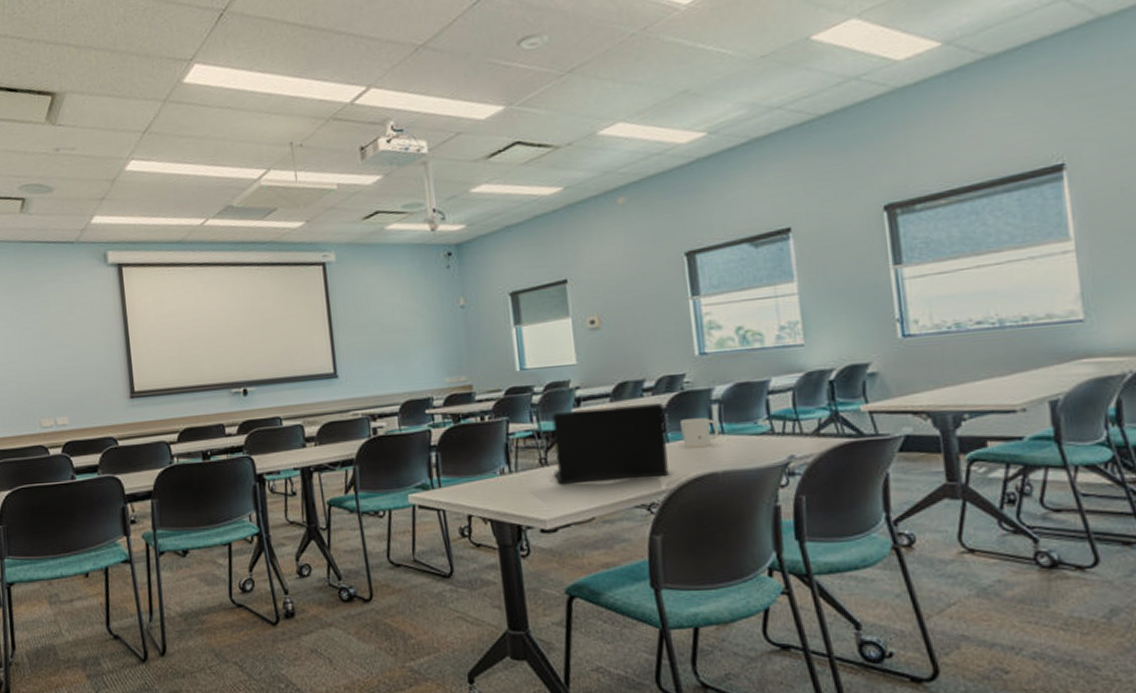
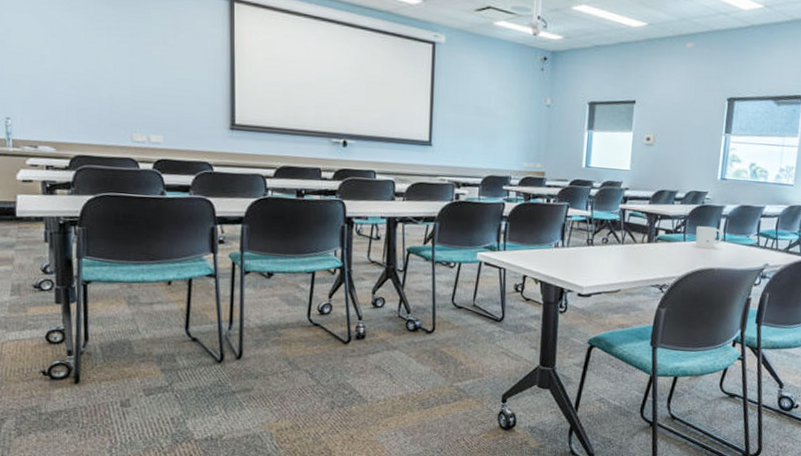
laptop: present [551,402,669,484] -> none [596,206,688,267]

